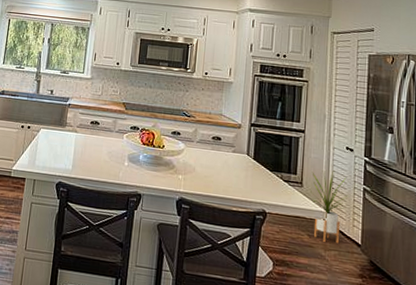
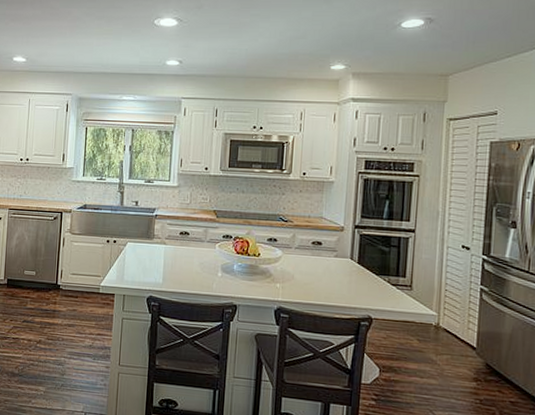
house plant: present [311,170,349,244] -> none [421,271,463,348]

